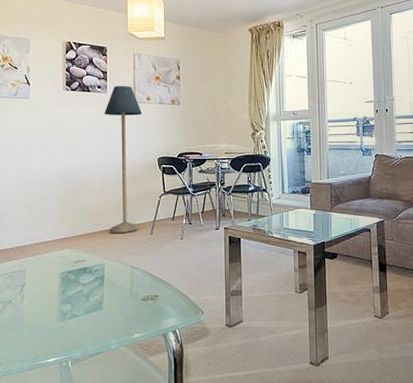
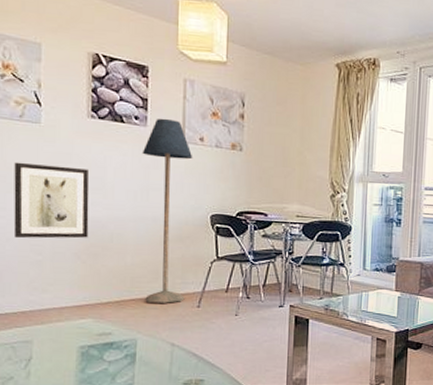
wall art: none [11,129,66,189] -> present [13,162,89,239]

